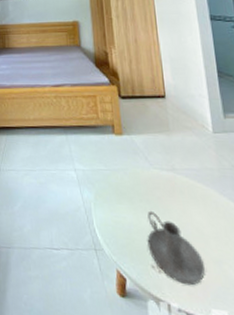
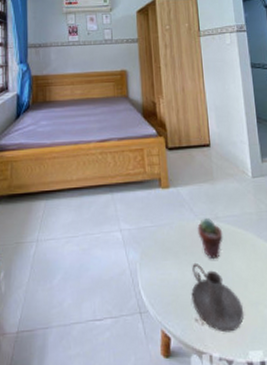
potted succulent: none [152,168,181,211] -> present [197,218,223,260]

